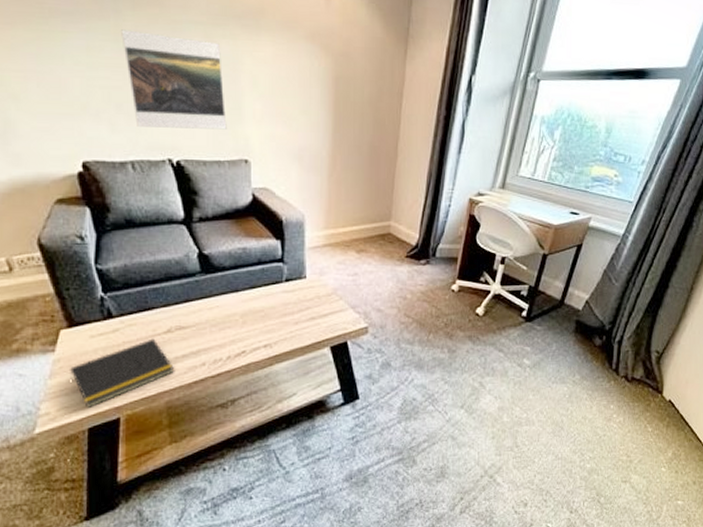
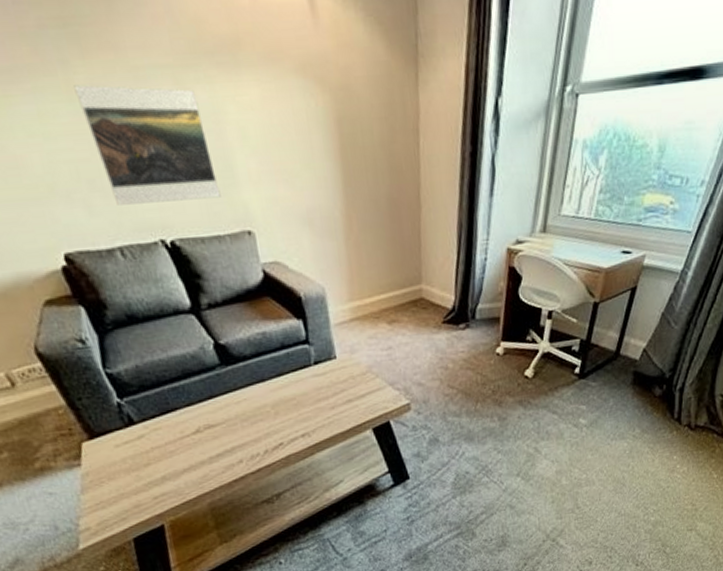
notepad: present [70,338,175,408] -> none [101,440,212,518]

